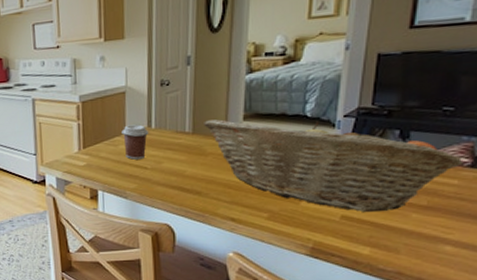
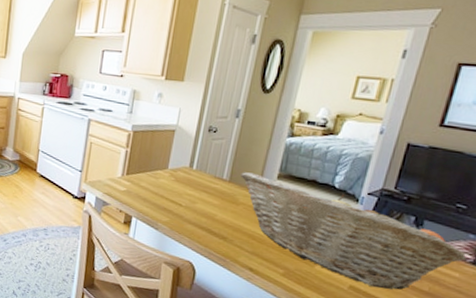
coffee cup: present [121,124,149,160] -> none [164,161,190,196]

